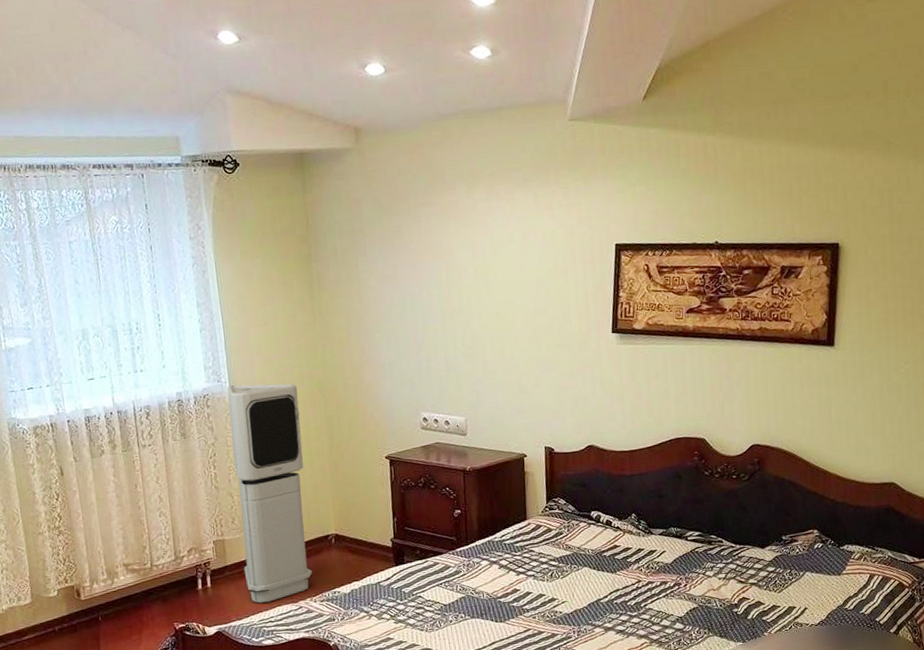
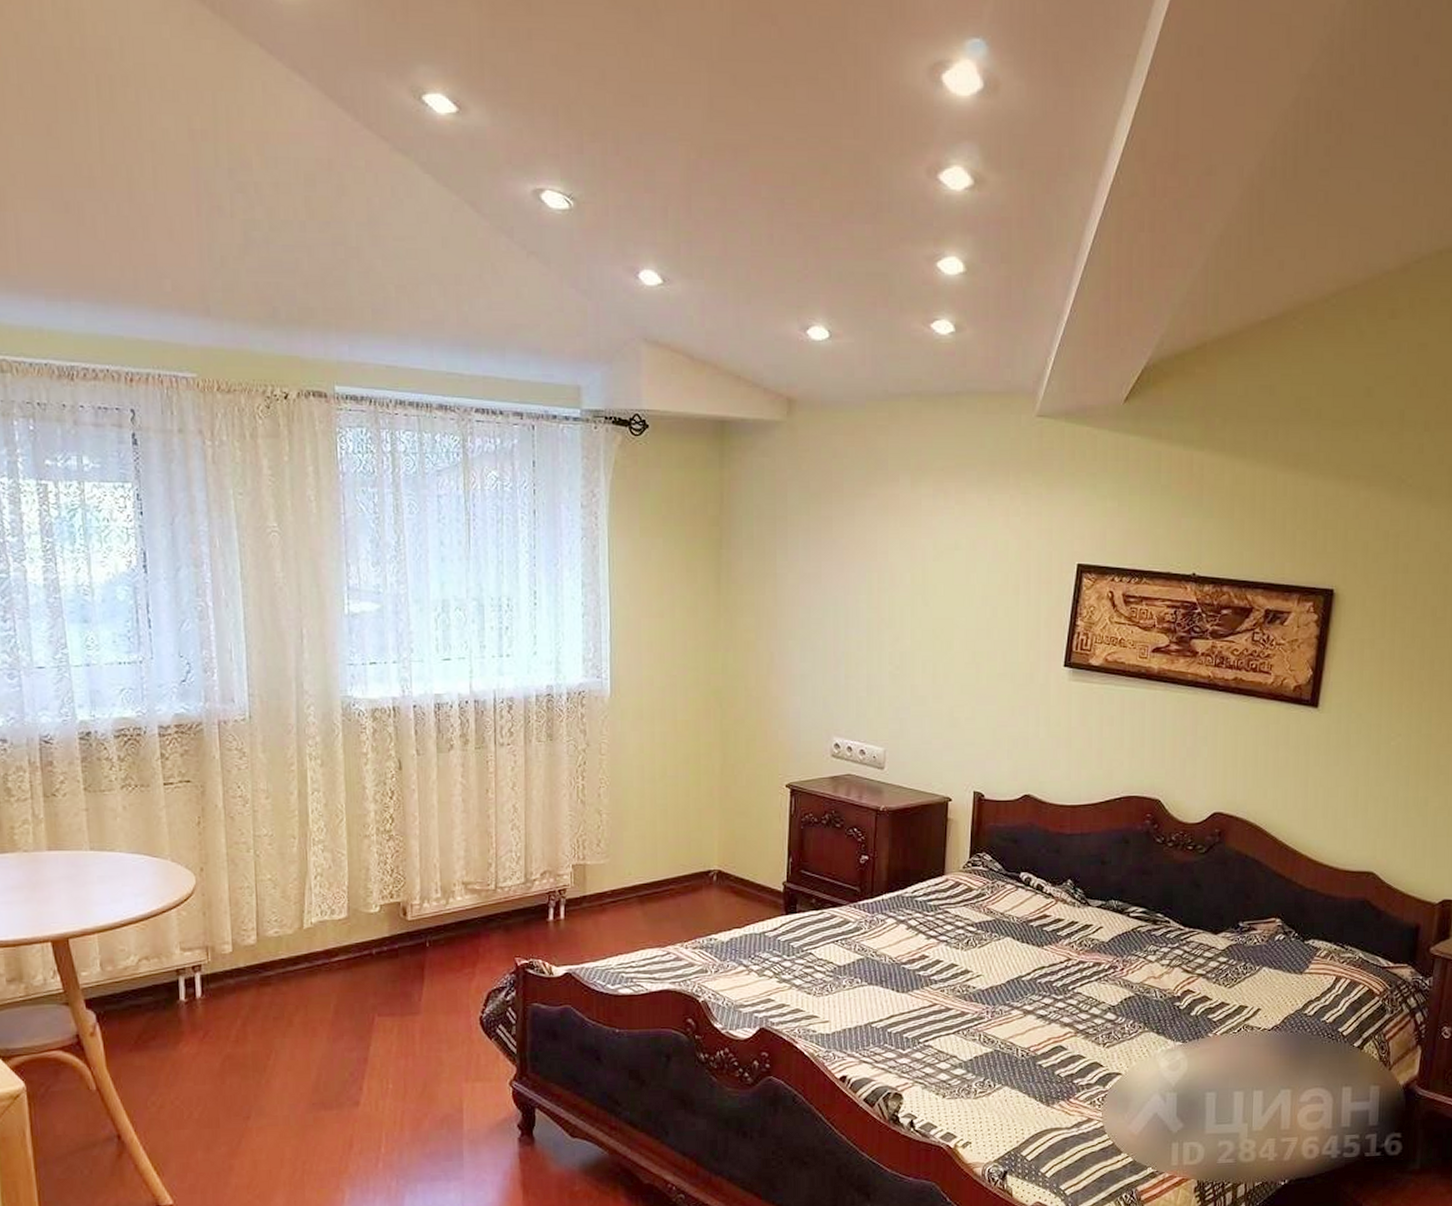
air purifier: present [227,383,313,603] -> none [605,684,691,944]

